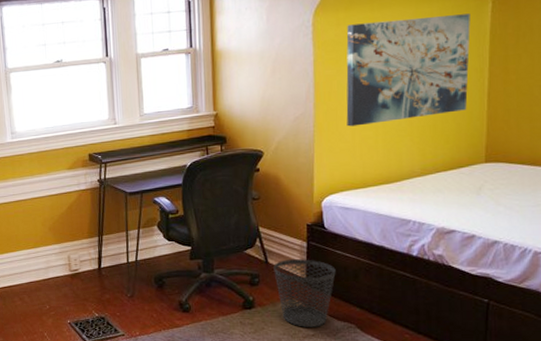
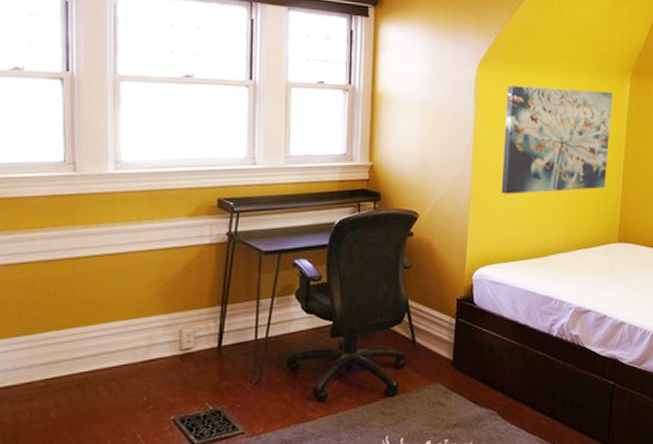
wastebasket: present [273,259,336,327] -> none [420,338,482,416]

